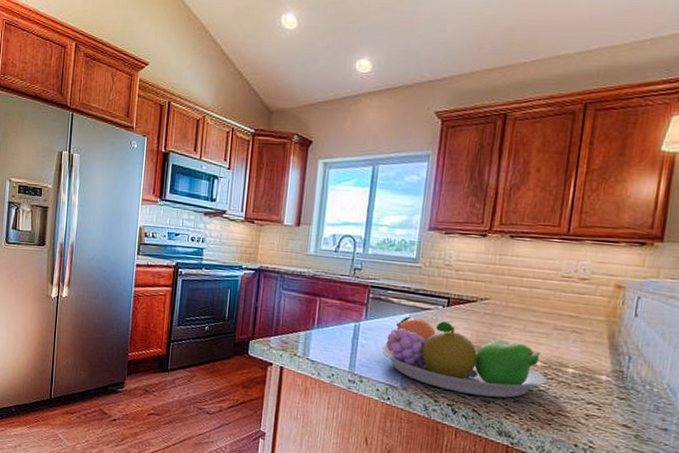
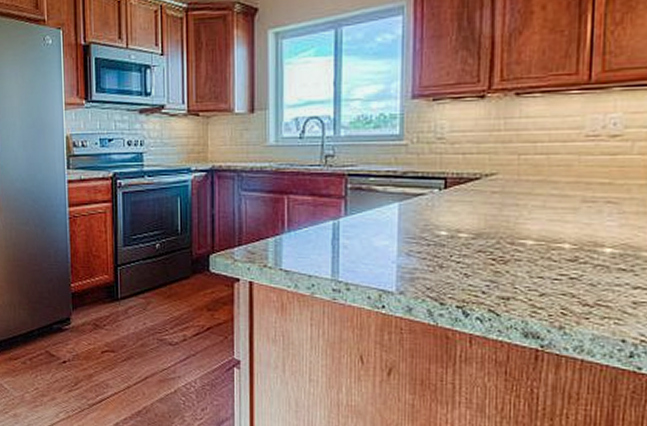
fruit bowl: present [381,316,547,398] -> none [369,205,580,293]

